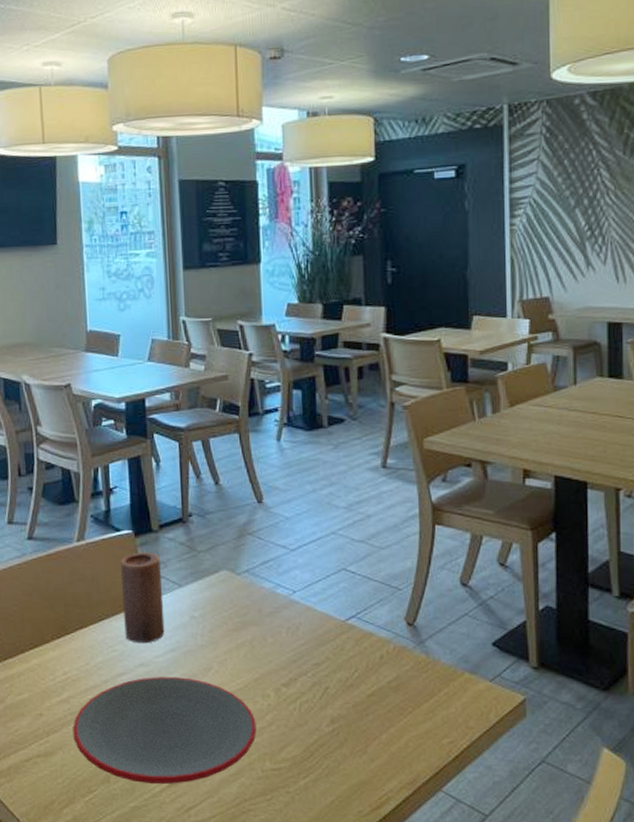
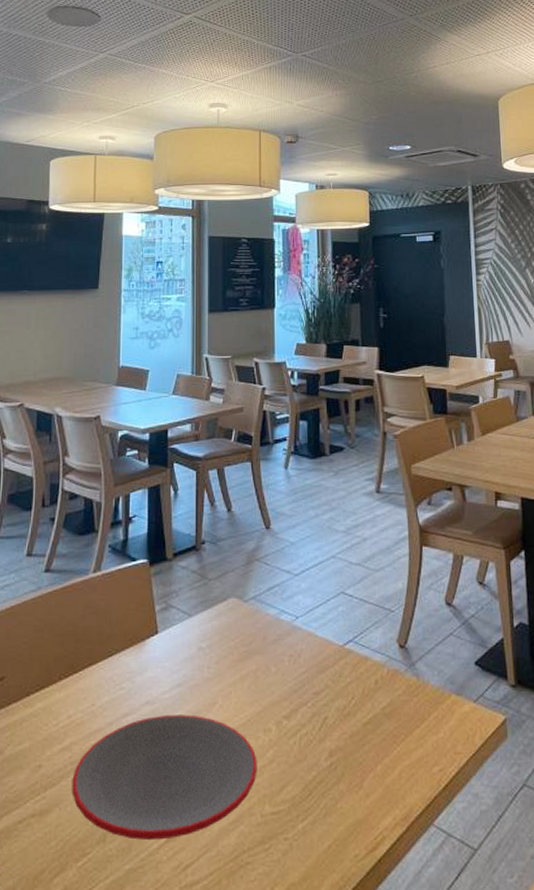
candle: present [120,552,165,644] -> none [133,581,173,680]

